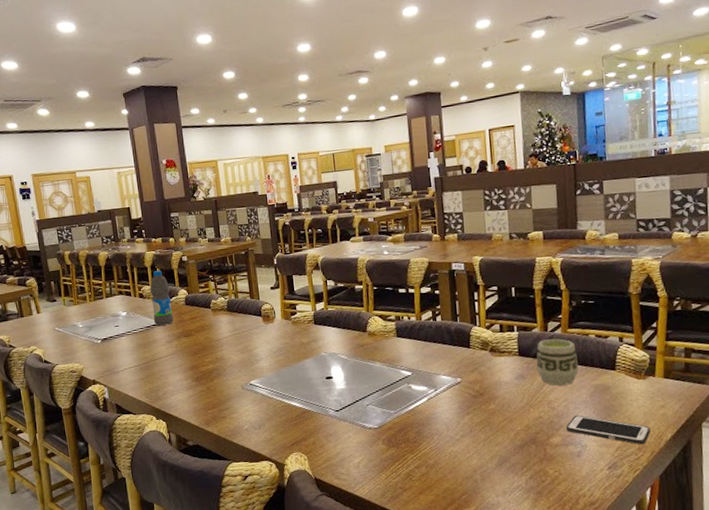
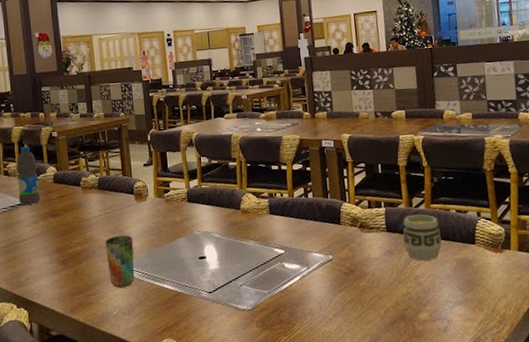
cup: none [234,355,264,404] -> present [104,235,135,288]
cell phone: present [566,415,651,445] -> none [433,289,509,318]

